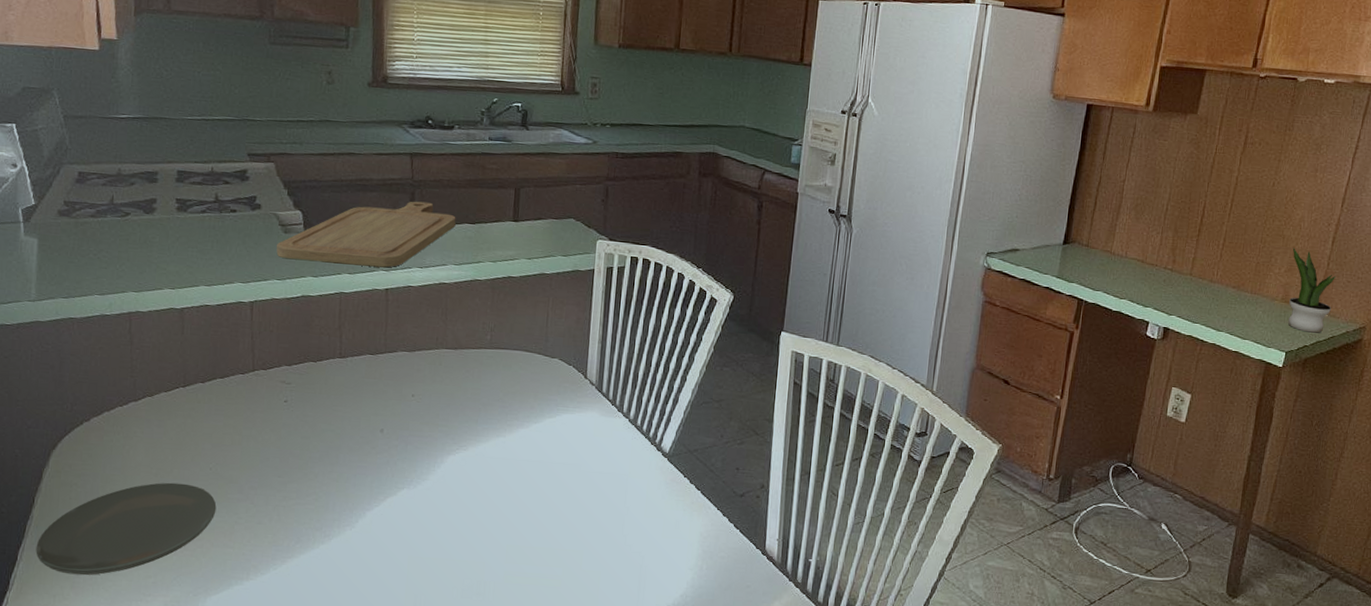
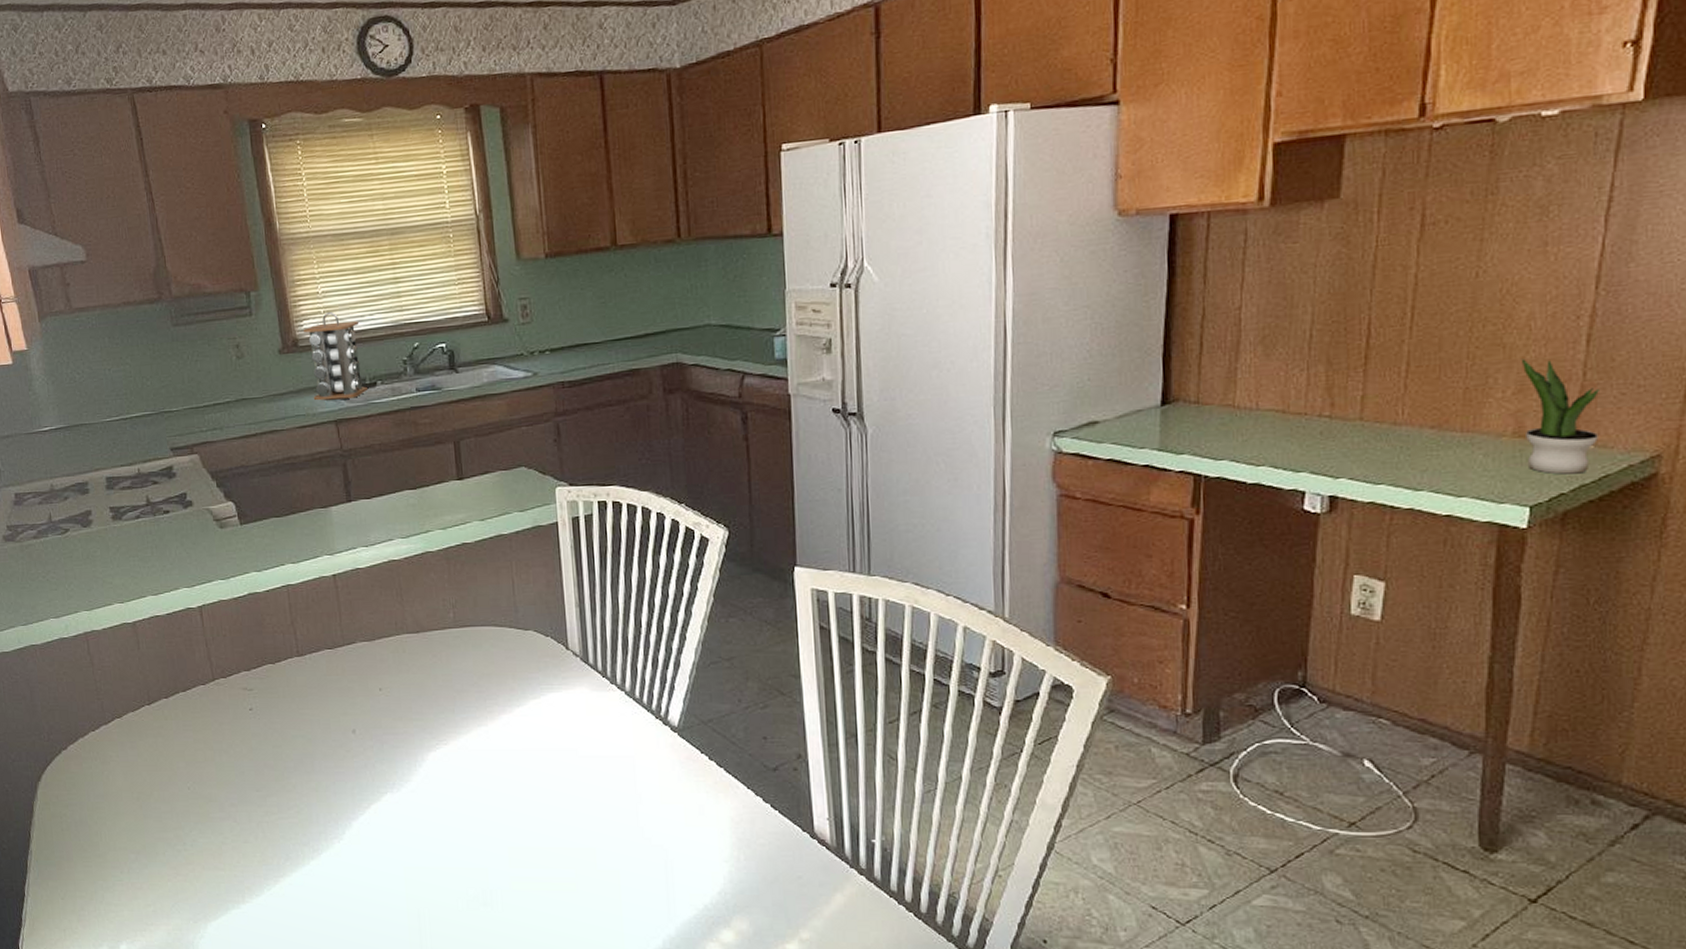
plate: present [35,482,217,576] -> none [39,806,202,908]
chopping board: present [276,201,456,268] -> none [215,472,396,556]
spice rack: none [393,57,446,137] -> present [304,311,368,401]

